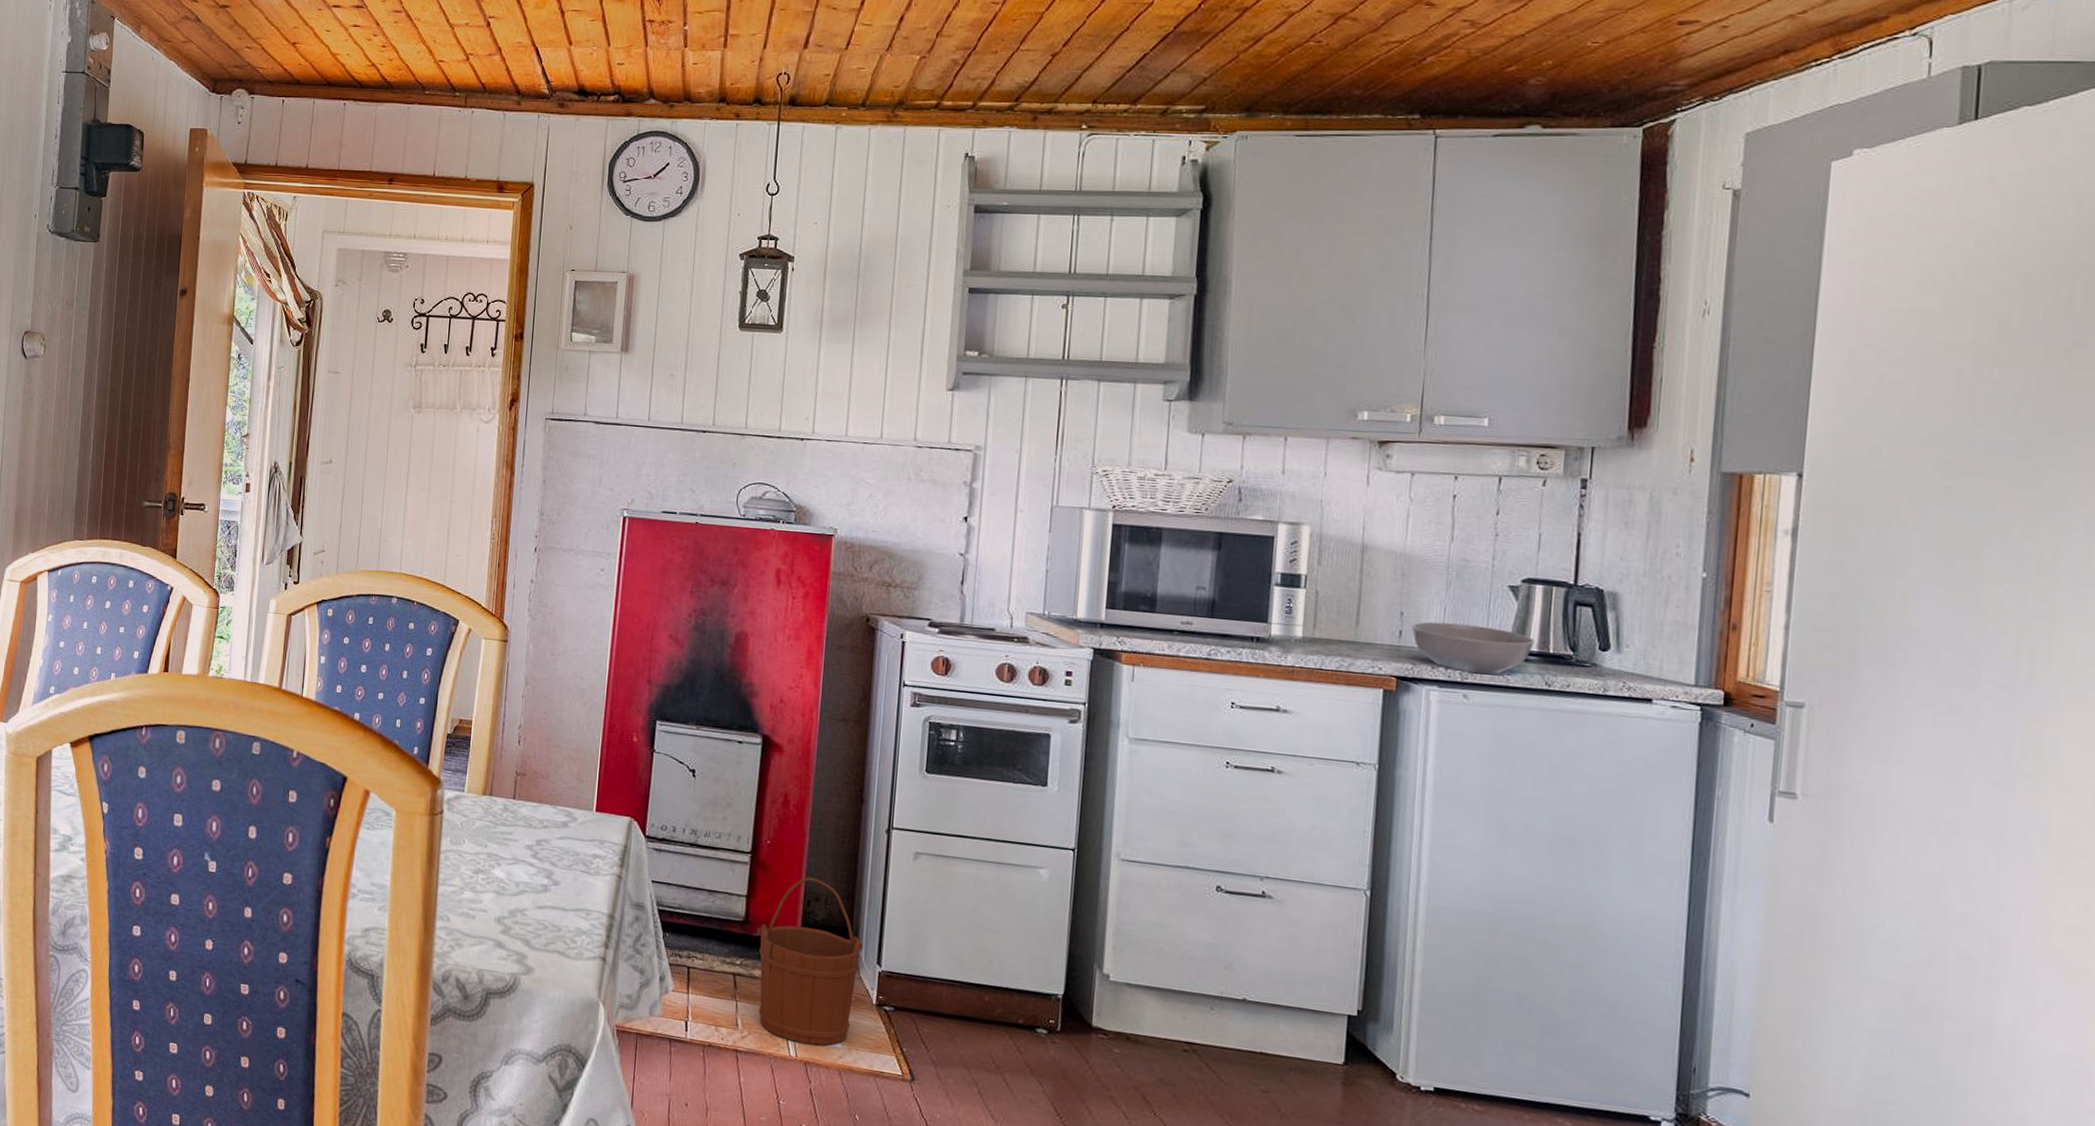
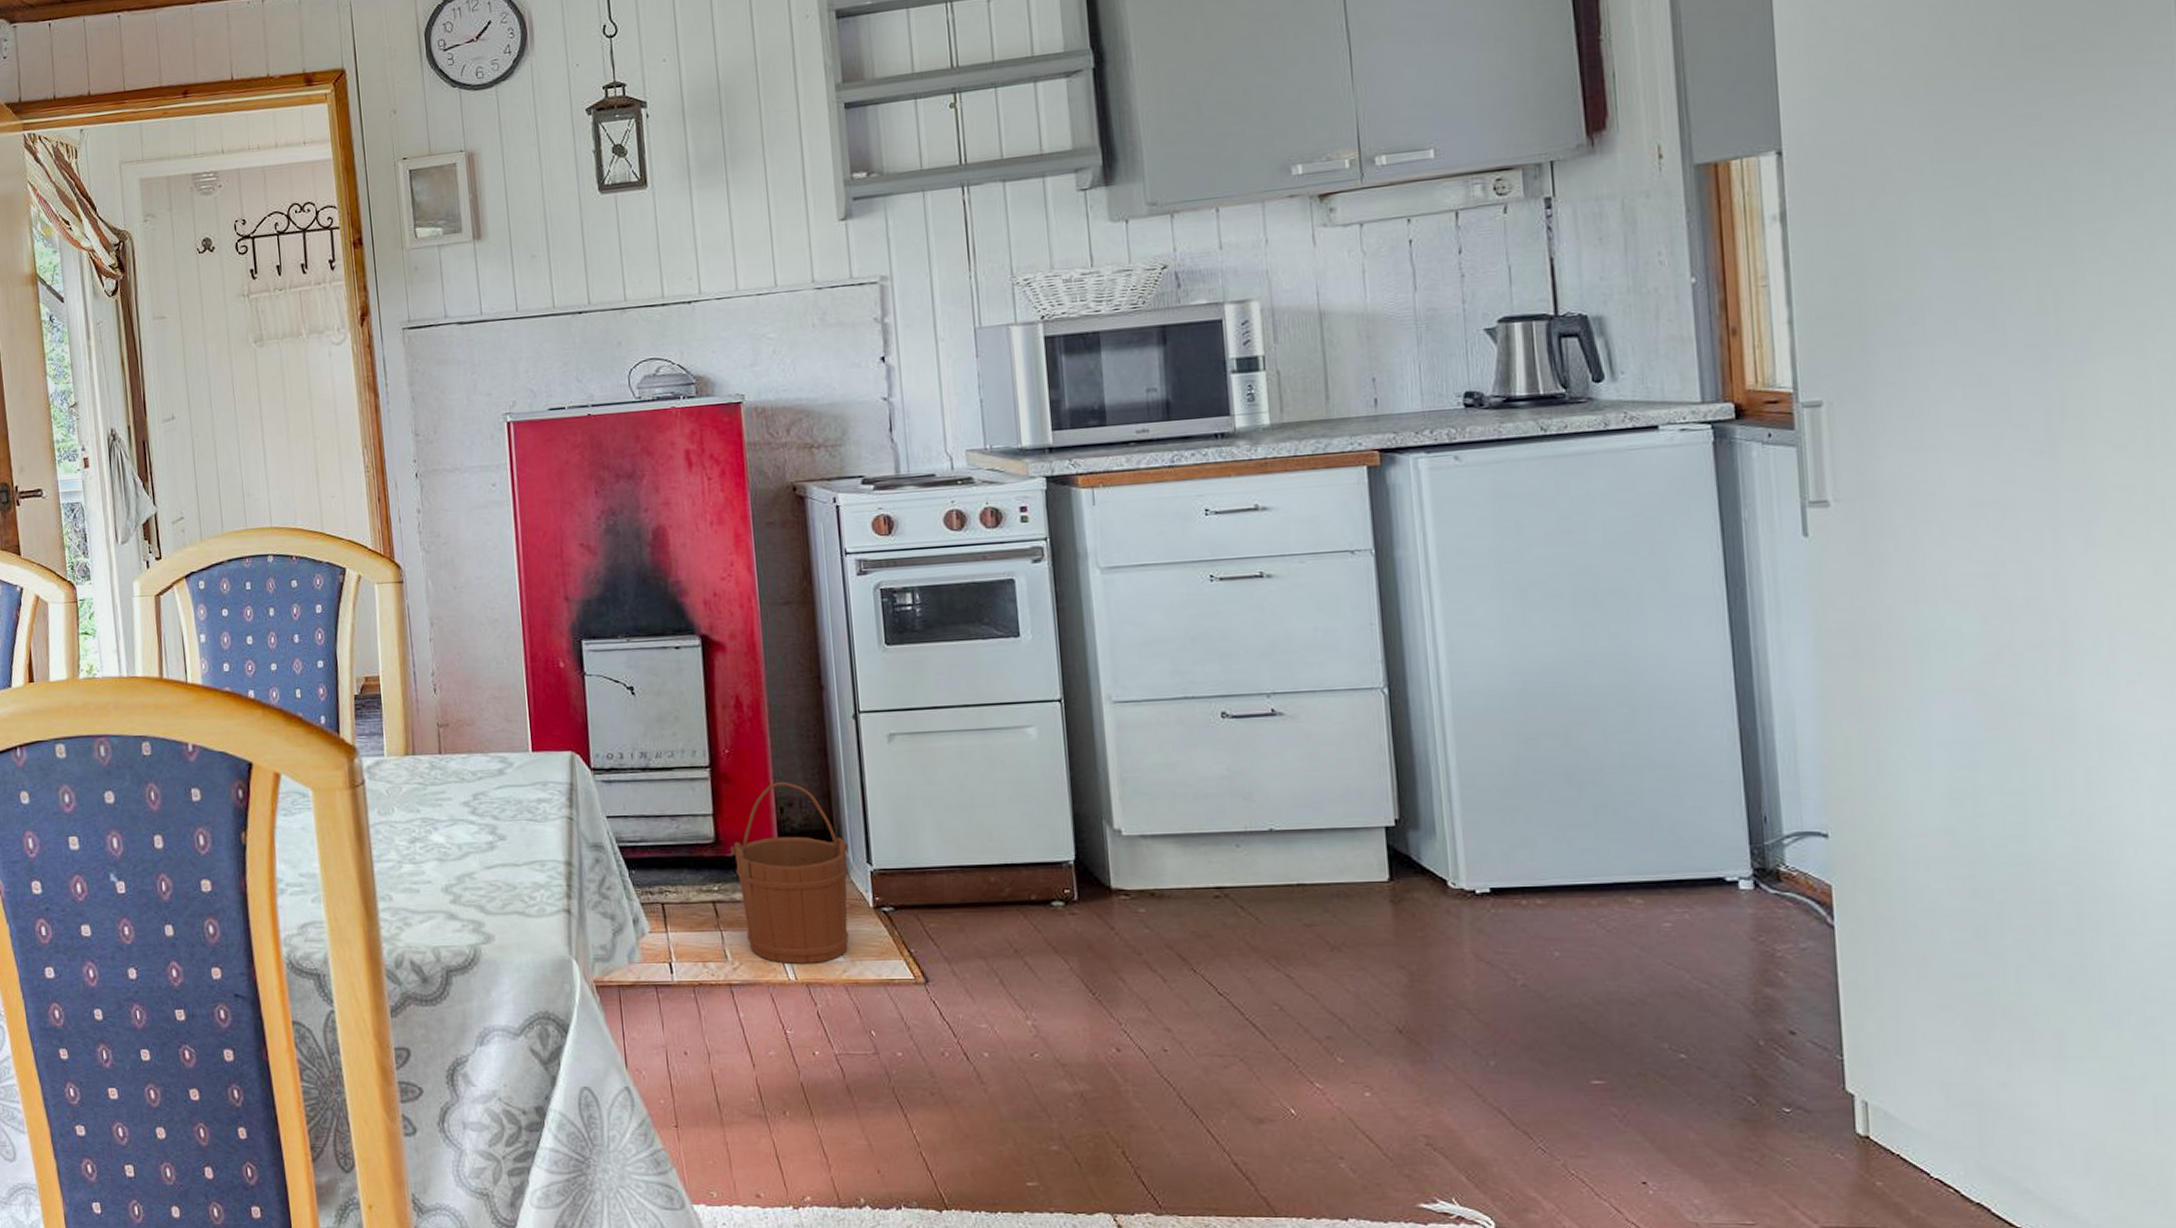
bowl: present [1412,621,1535,675] -> none [1387,377,1523,433]

